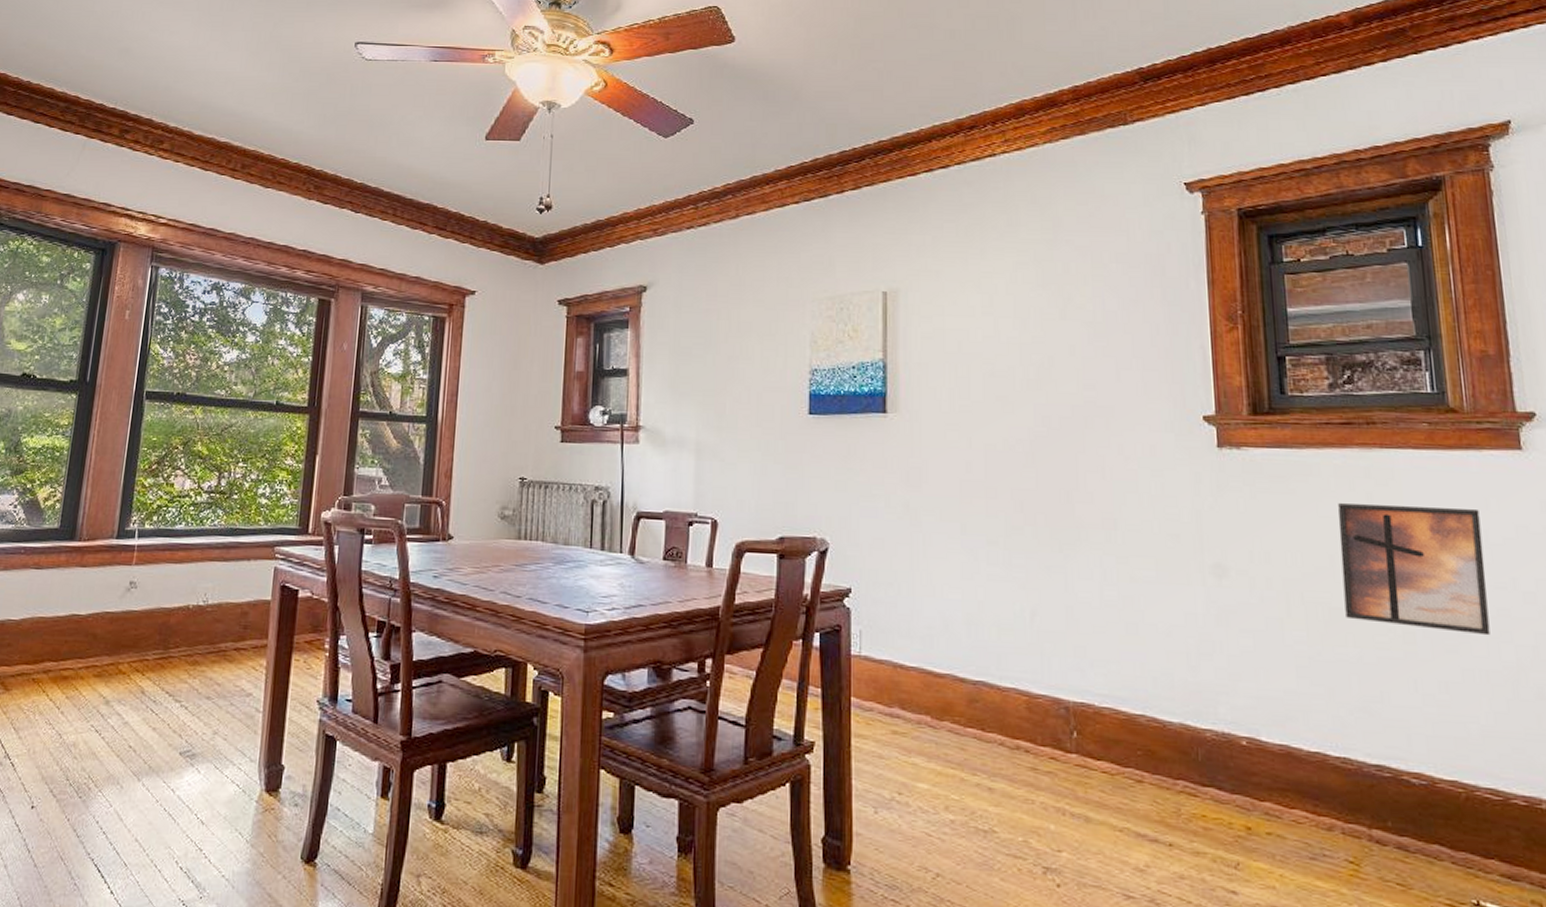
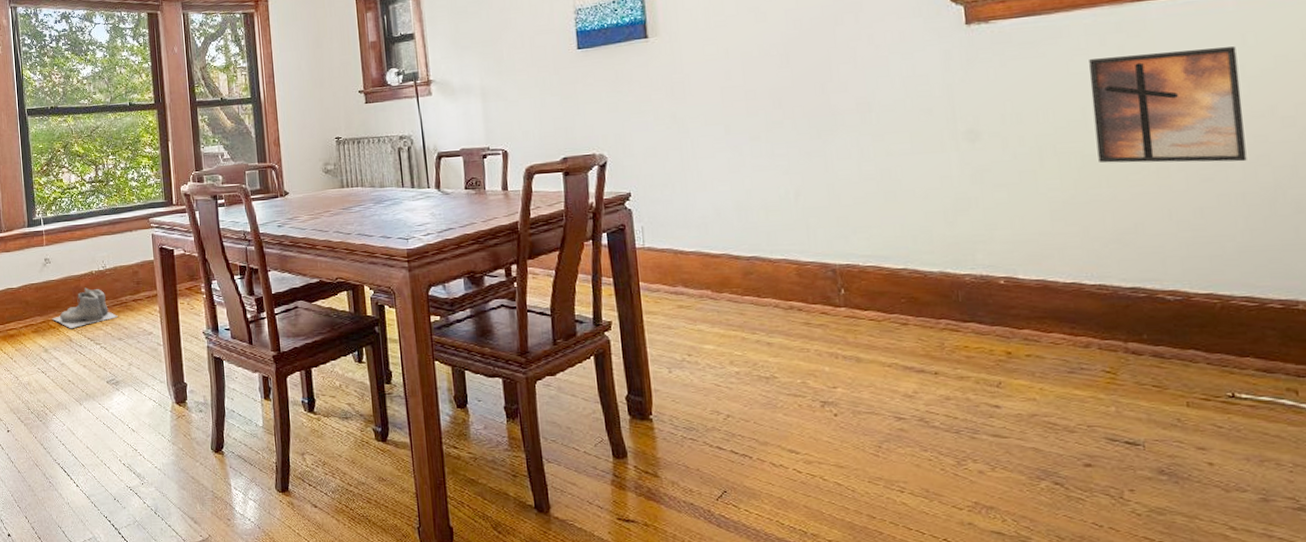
boots: none [123,625,211,678] -> present [52,287,118,329]

